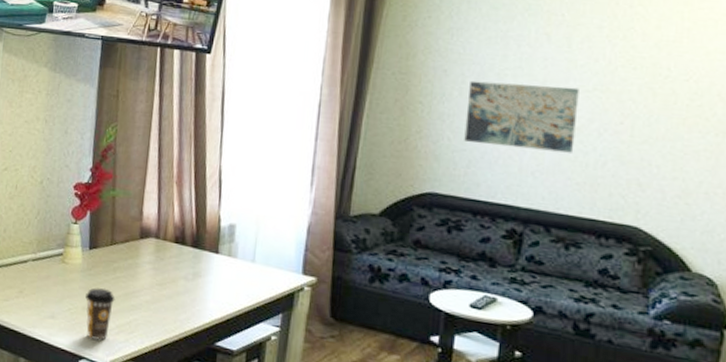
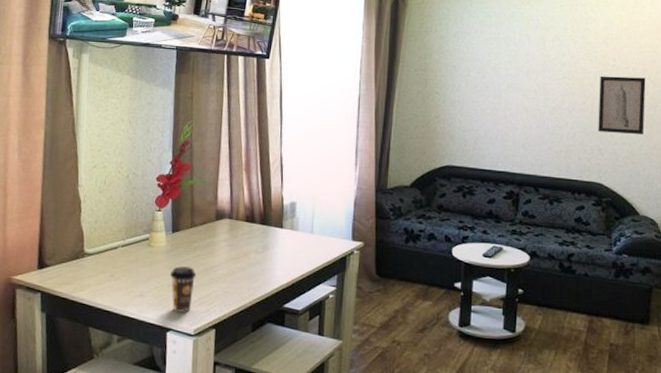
wall art: present [464,80,579,153] -> none [472,74,553,128]
wall art: none [639,89,713,169] -> present [598,76,646,135]

